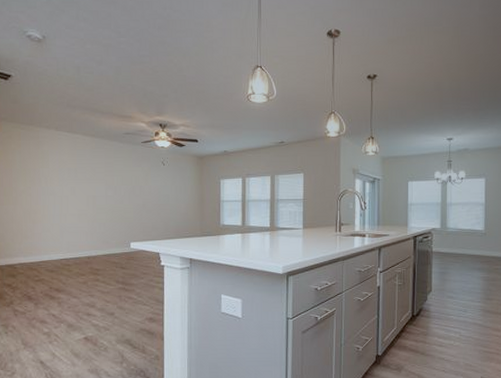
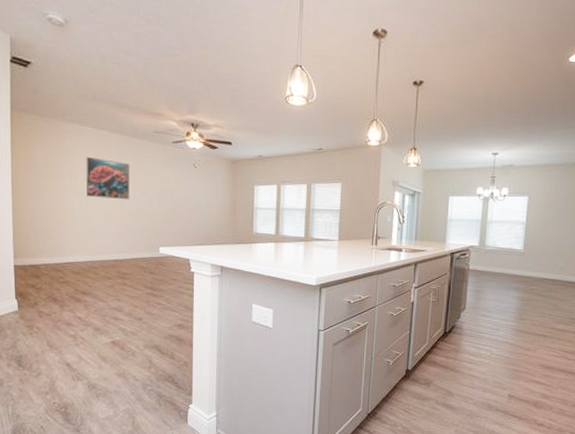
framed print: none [61,159,103,199] -> present [86,156,130,200]

